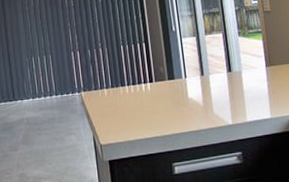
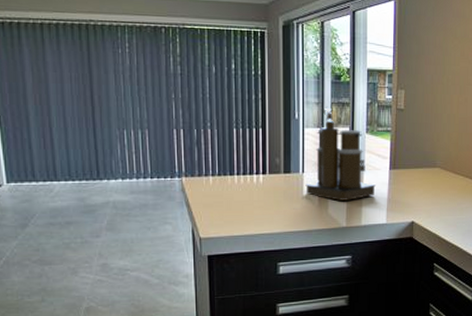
coffee maker: none [189,18,255,100] -> present [305,107,376,201]

